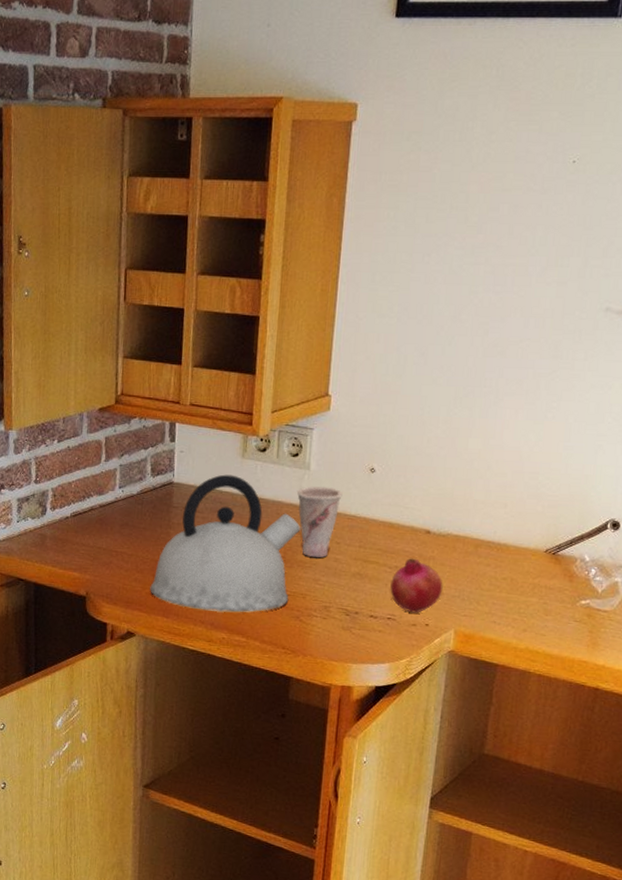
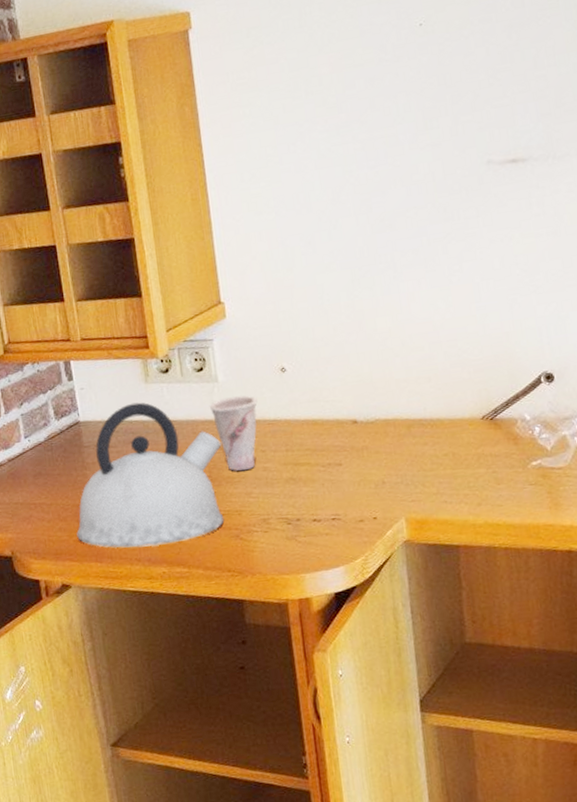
fruit: present [390,558,443,614] -> none [327,451,384,509]

